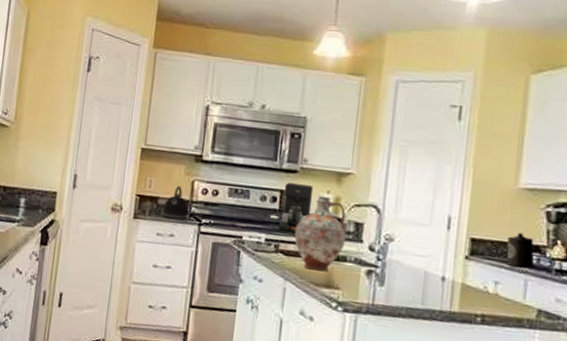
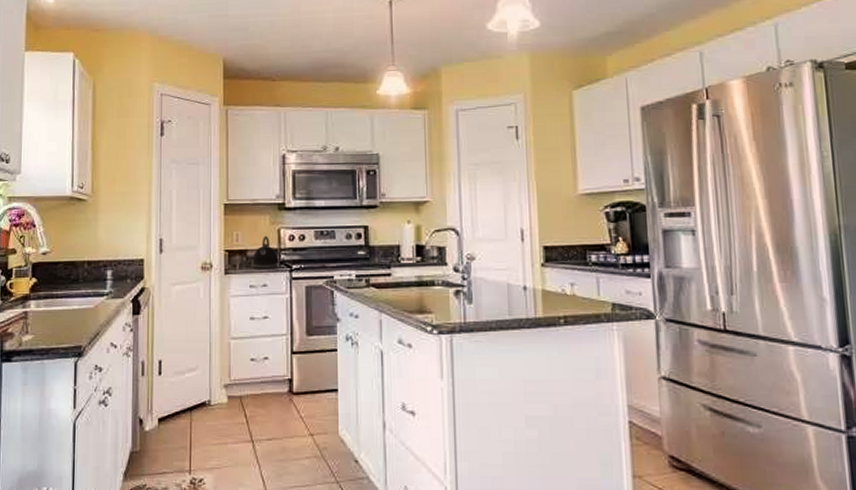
coffee maker: present [278,183,314,232] -> none [366,218,395,265]
ceramic jug: present [294,195,347,272] -> none [382,226,431,298]
canister: present [506,232,534,269] -> none [576,235,603,268]

